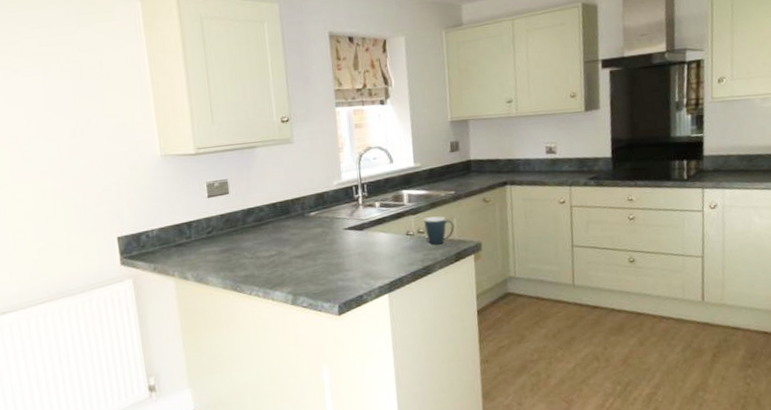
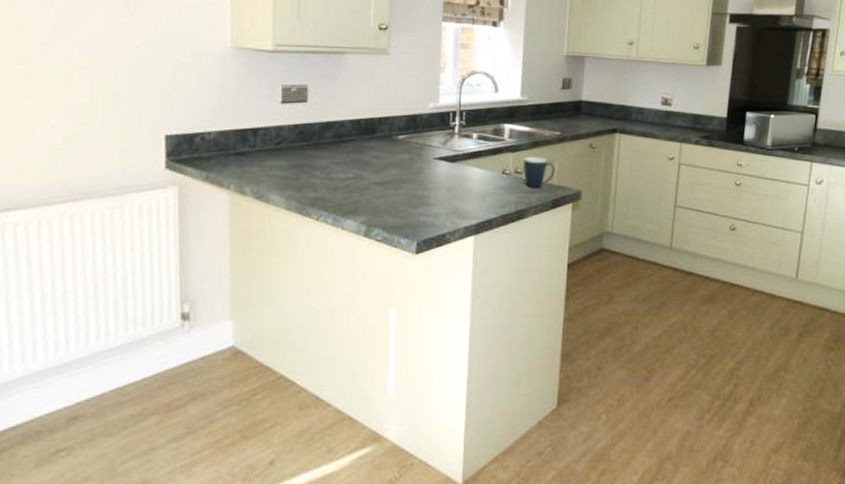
toaster: none [629,142,702,183] -> present [742,110,816,151]

